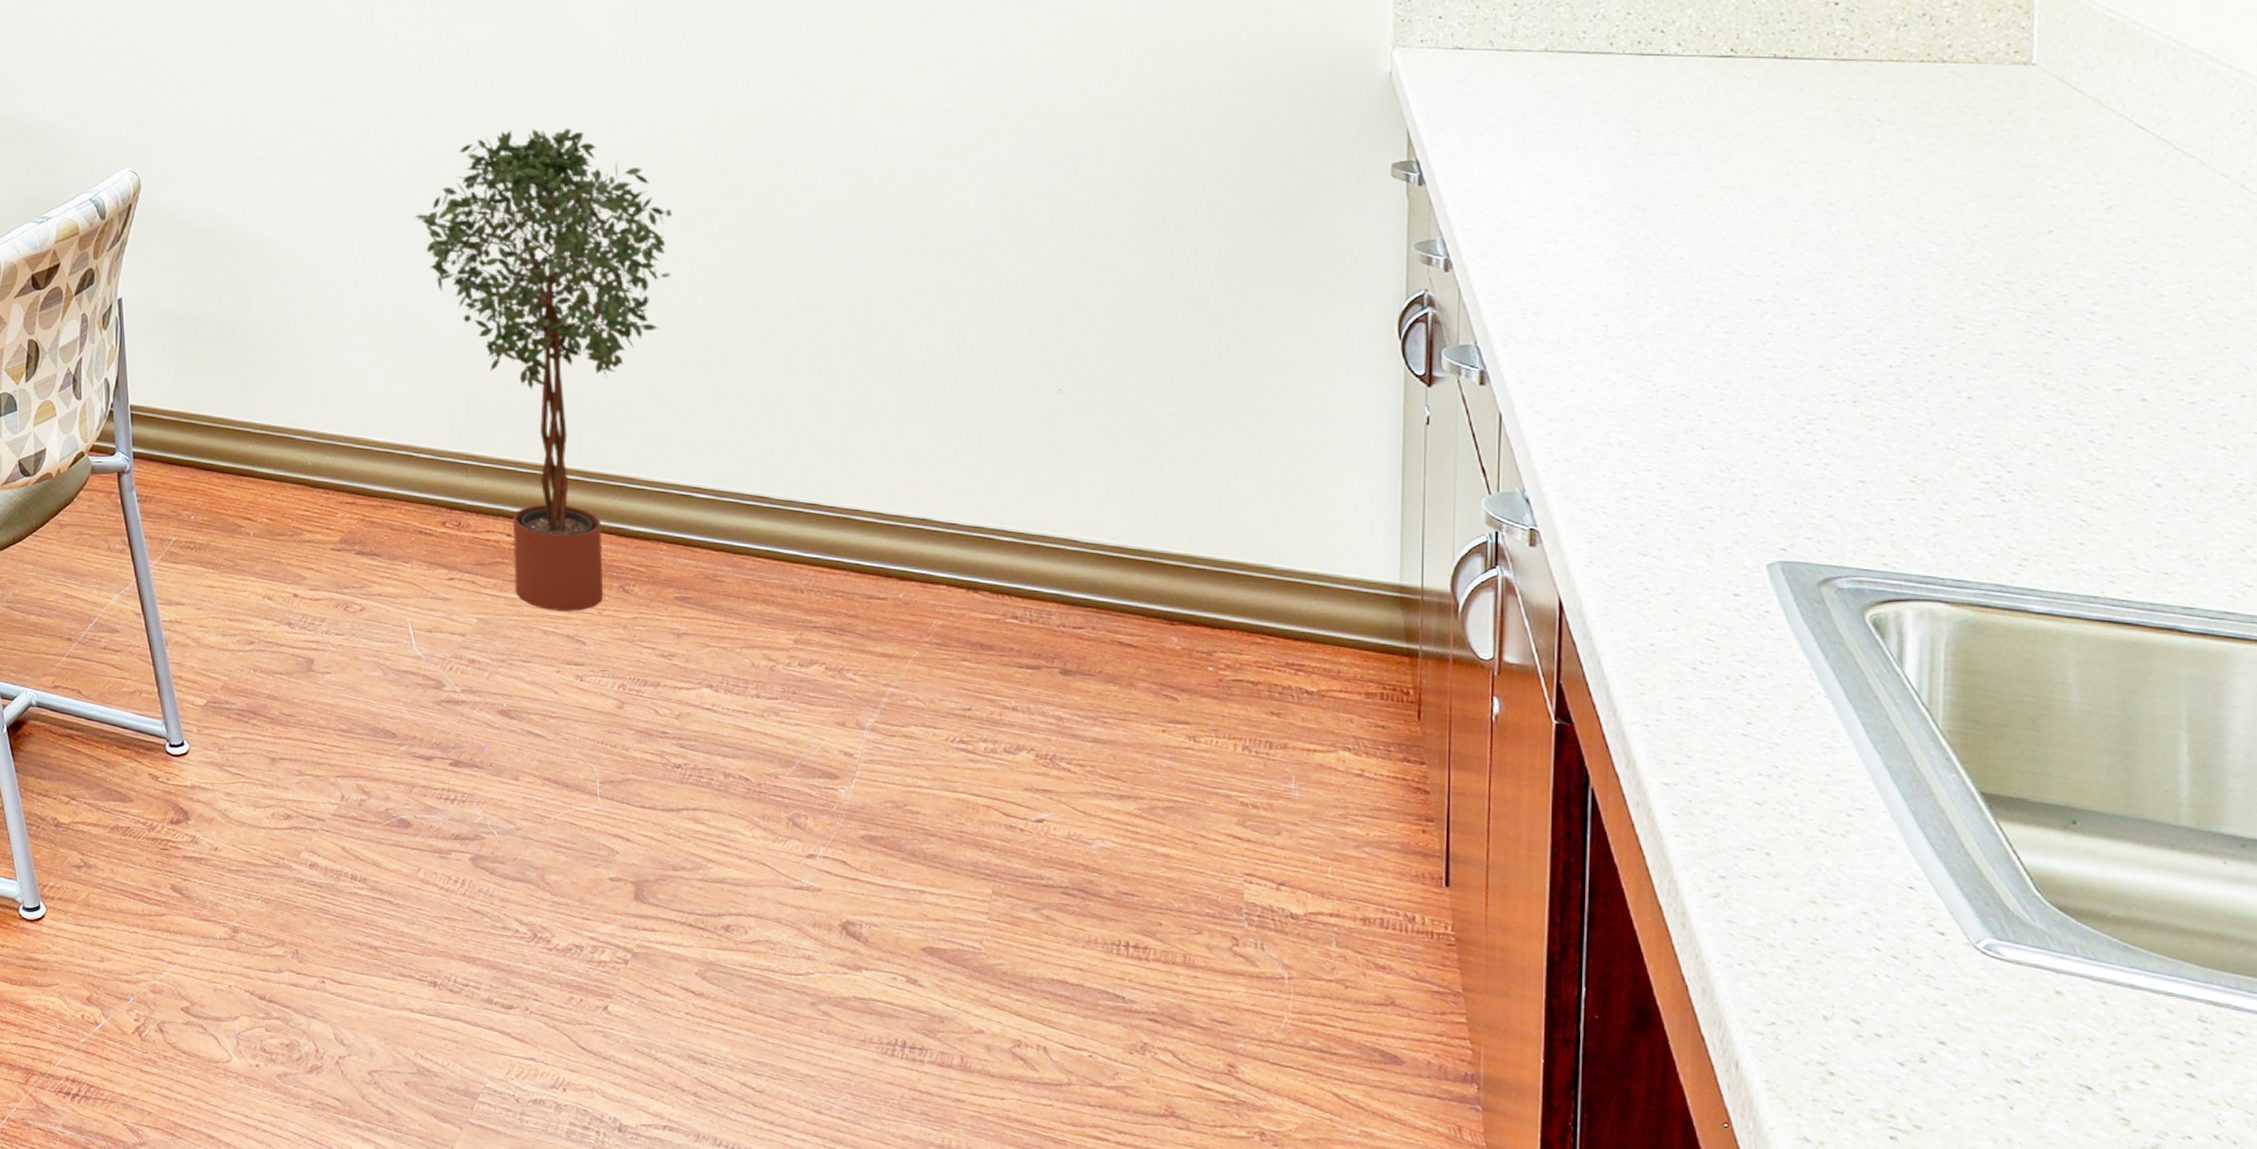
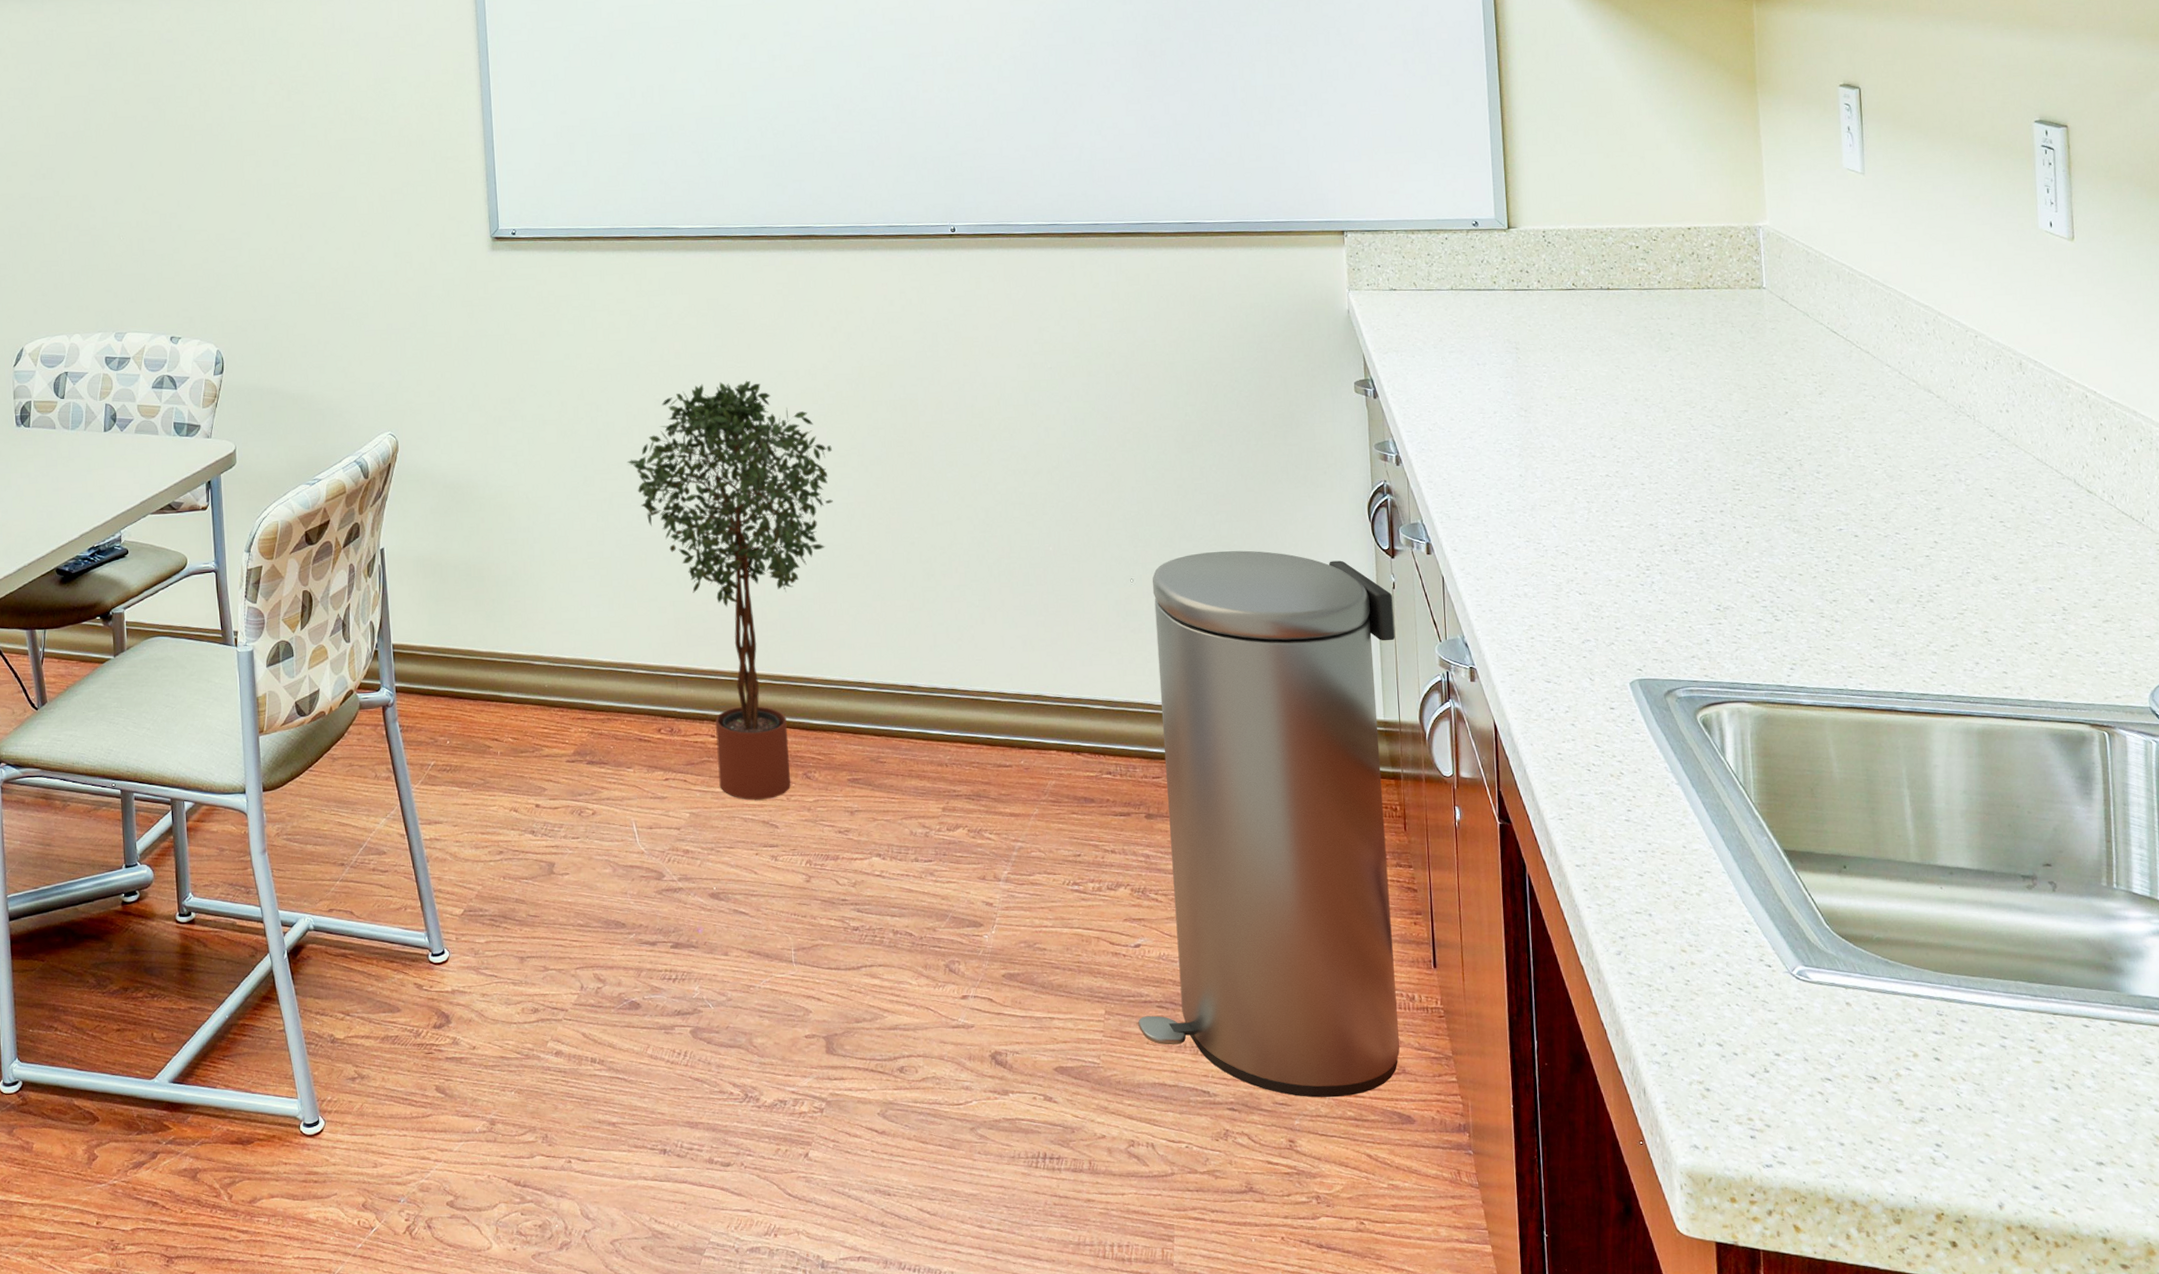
pedal bin: none [1035,363,1426,1023] -> present [1138,550,1400,1098]

